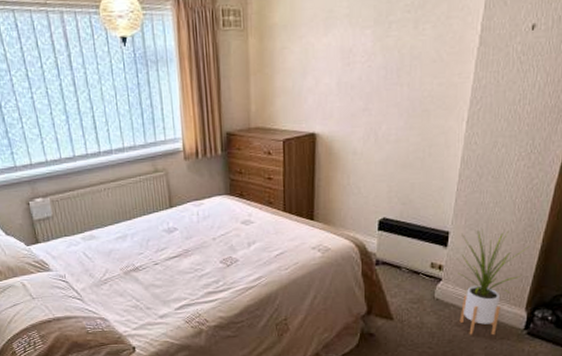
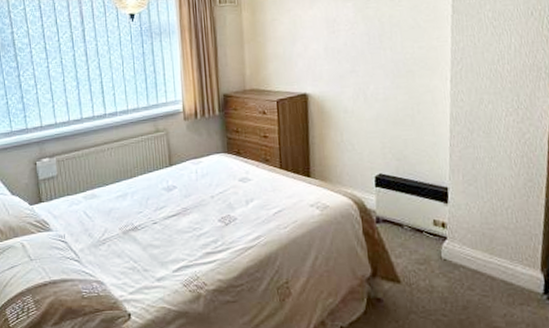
house plant: present [457,227,530,335] -> none [459,183,534,300]

